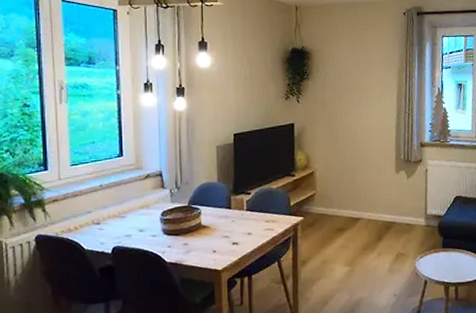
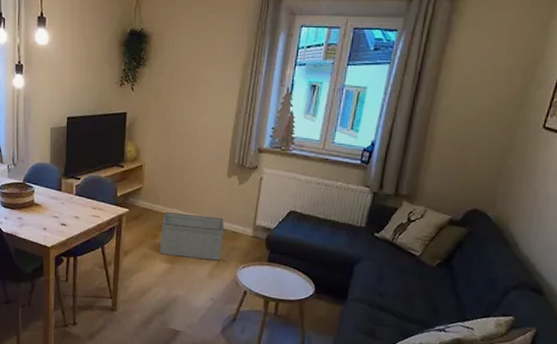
storage bin: none [337,212,399,258] -> present [159,212,225,261]

